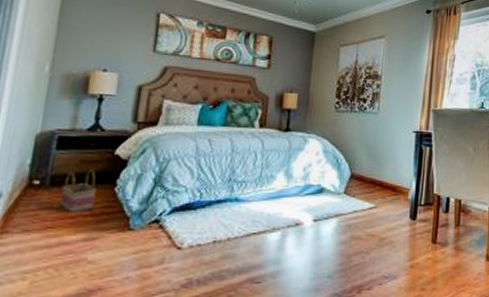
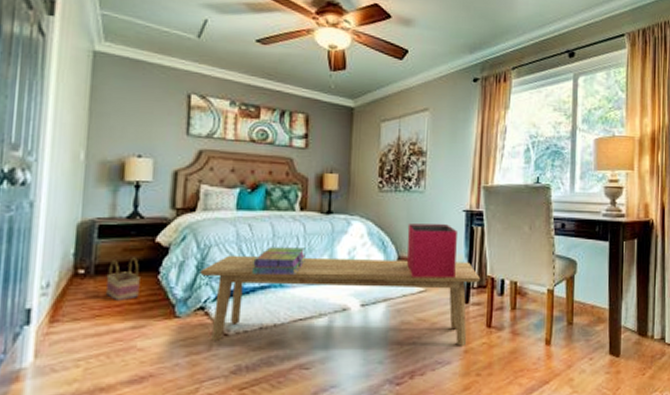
bench: none [157,170,428,261] -> present [200,256,481,346]
stack of books: none [208,162,263,189] -> present [251,247,306,274]
storage bin: none [359,142,409,196] -> present [407,224,459,278]

